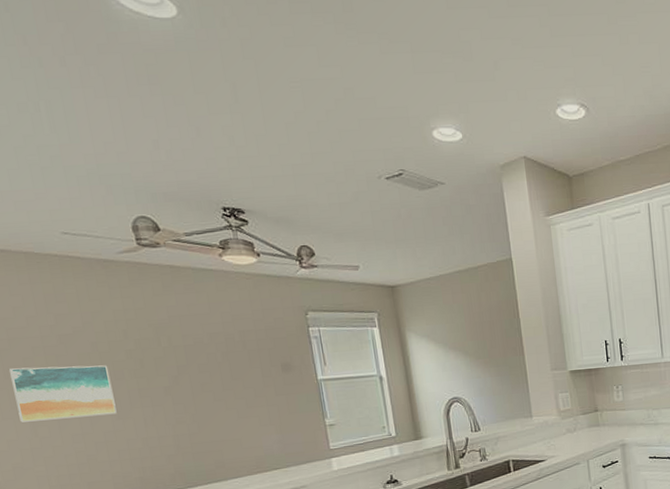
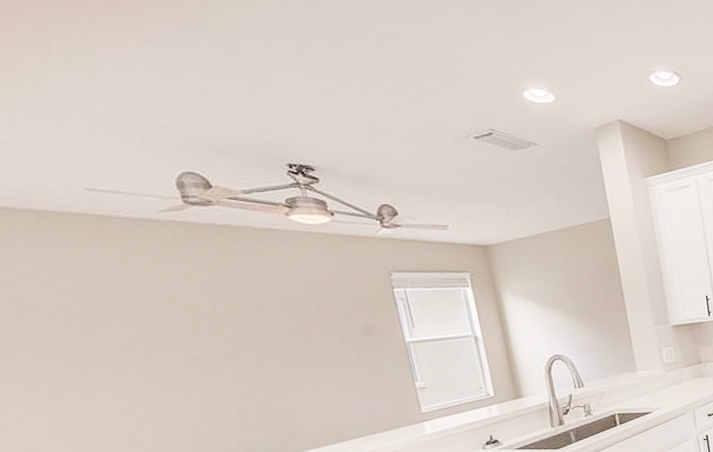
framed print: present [8,365,117,423] -> none [17,334,164,402]

